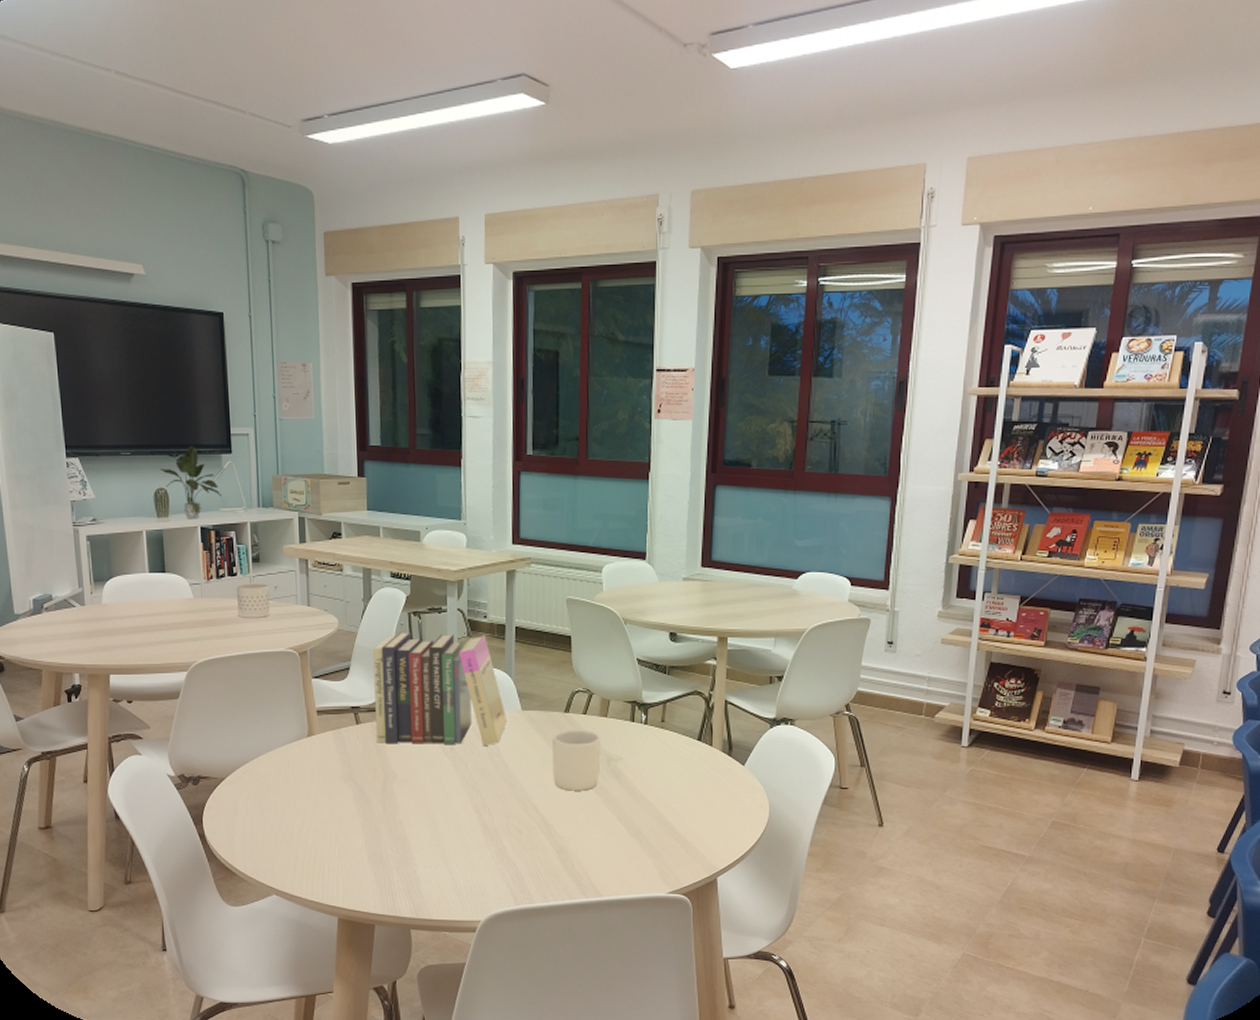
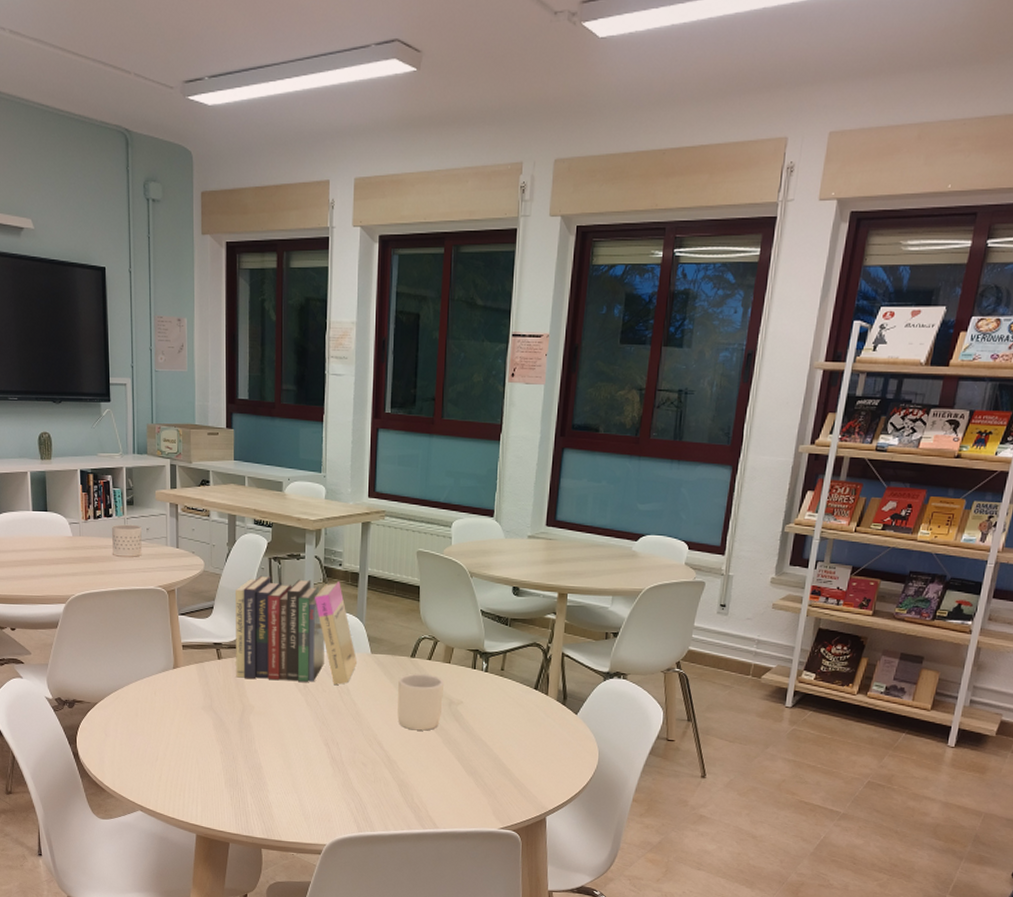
potted plant: present [161,445,222,520] -> none [45,393,100,463]

